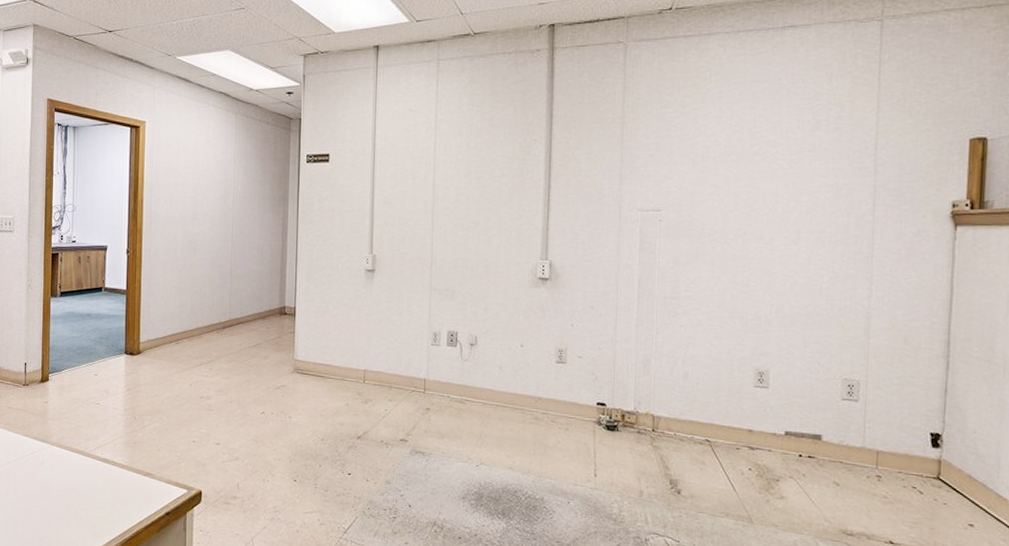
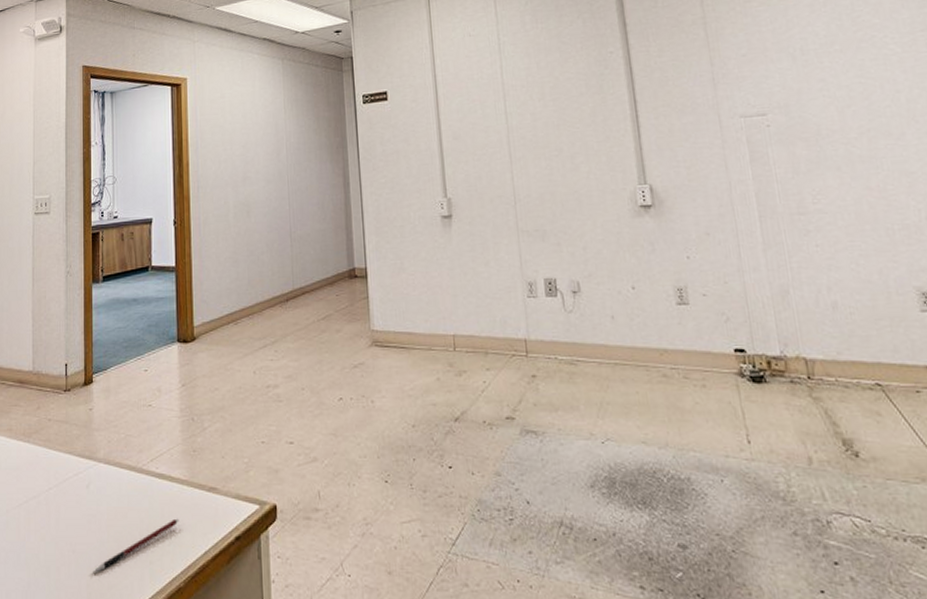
pen: none [43,494,119,531] -> present [92,518,179,574]

